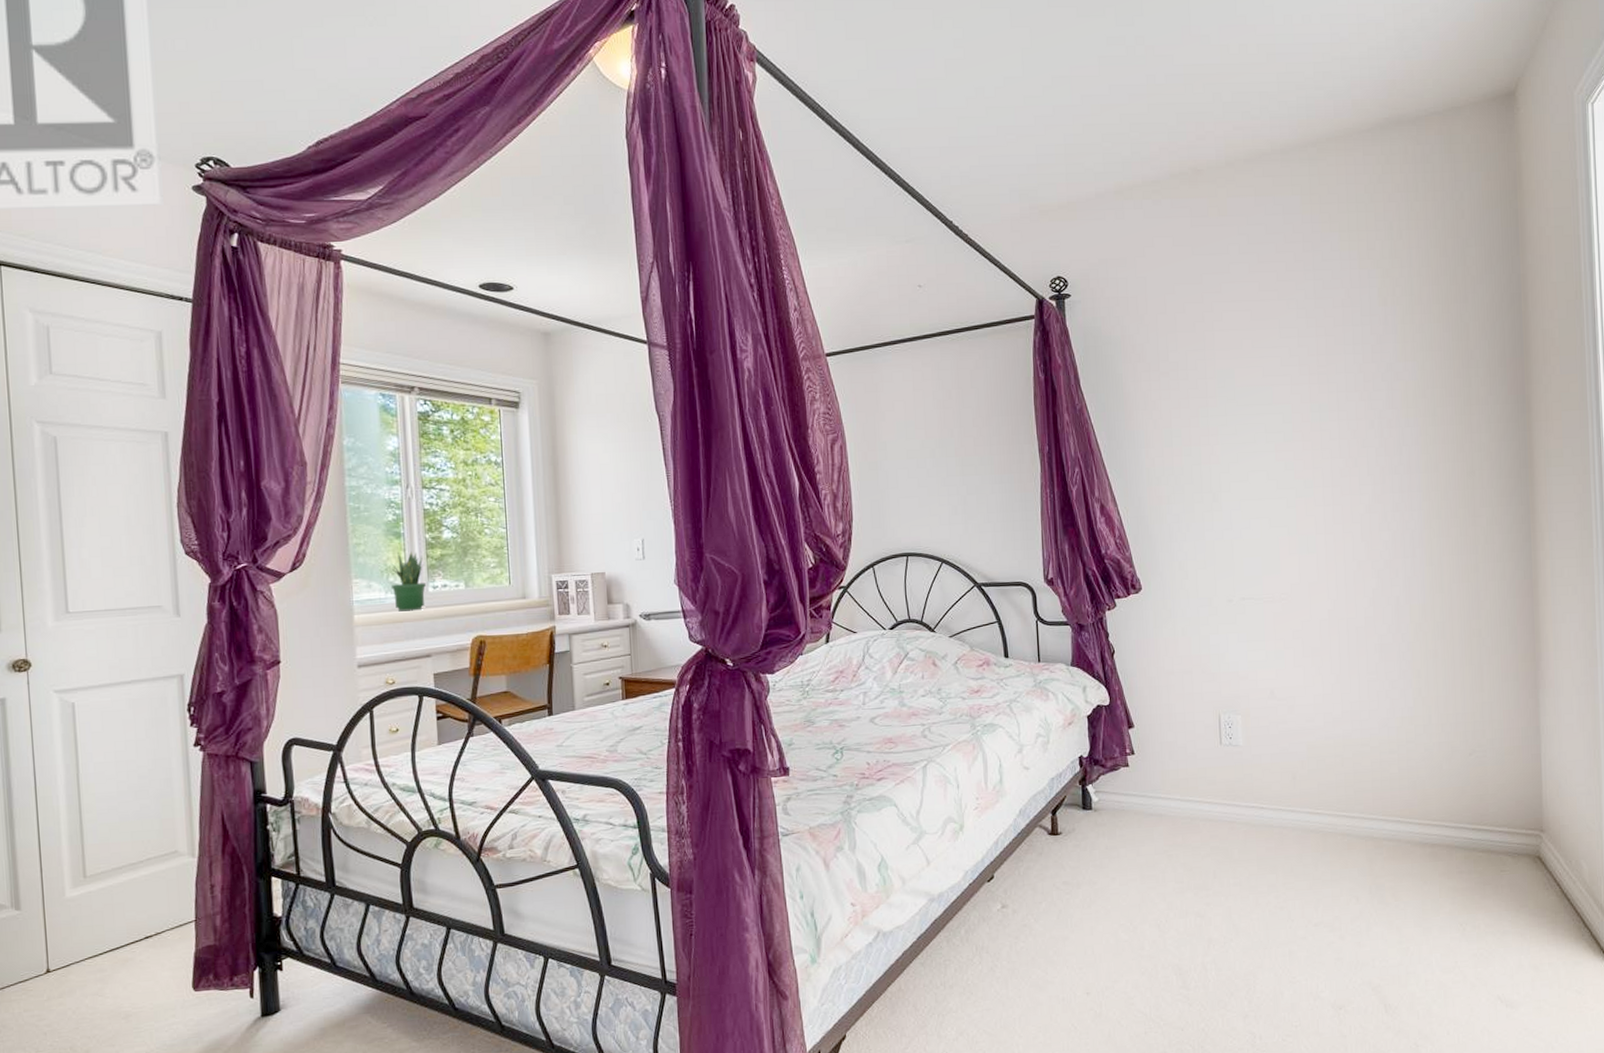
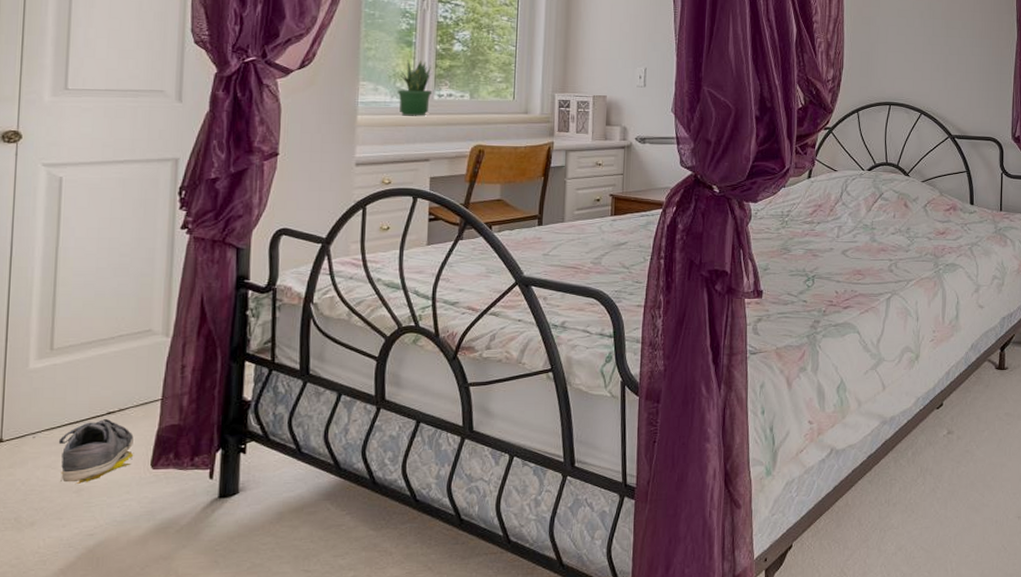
shoe: none [77,944,175,1010] -> present [33,419,134,484]

